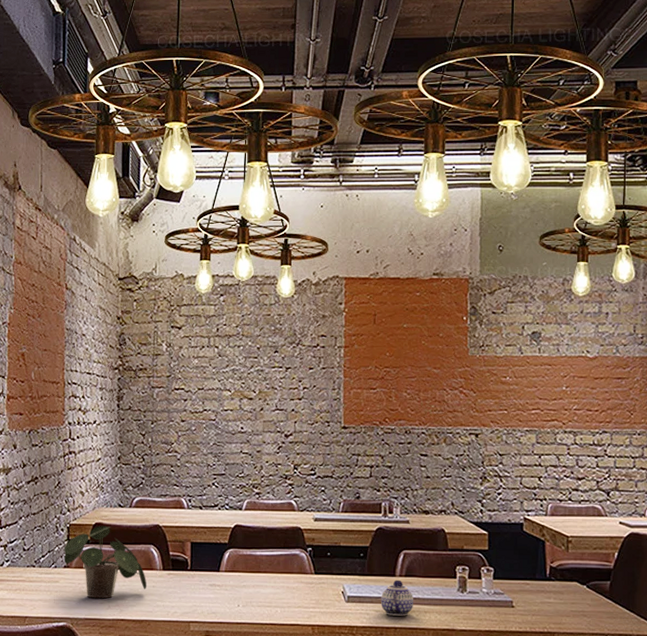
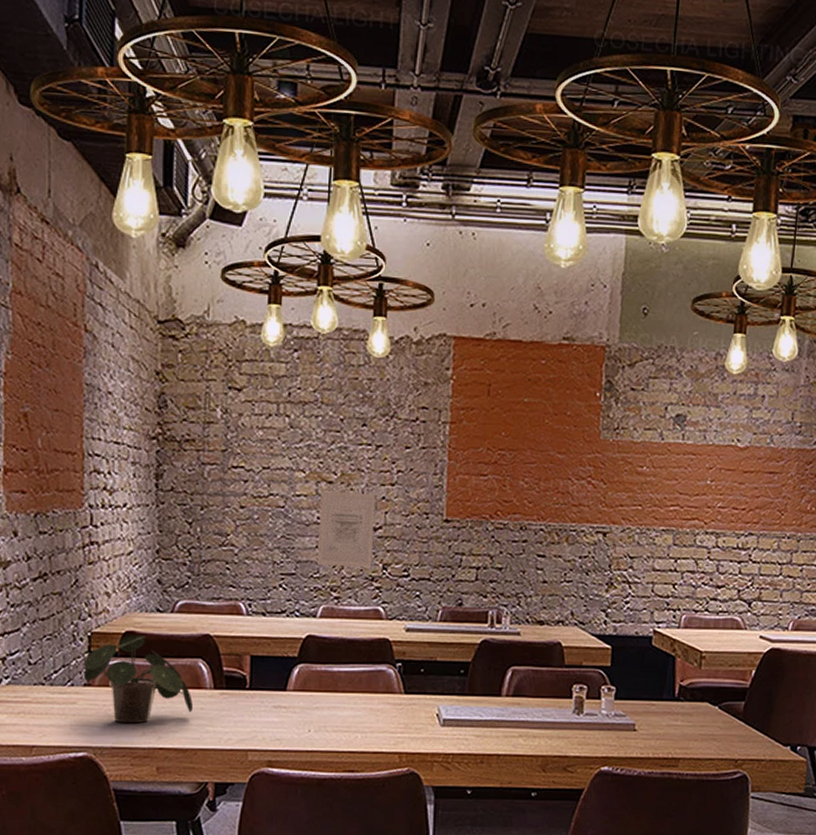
wall art: none [241,406,287,468] -> present [316,491,376,568]
teapot: present [380,579,414,616] -> none [482,700,522,741]

